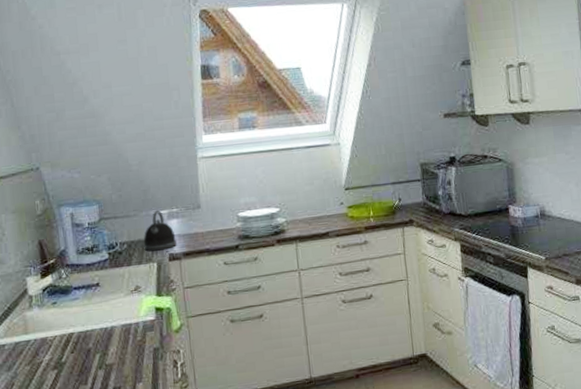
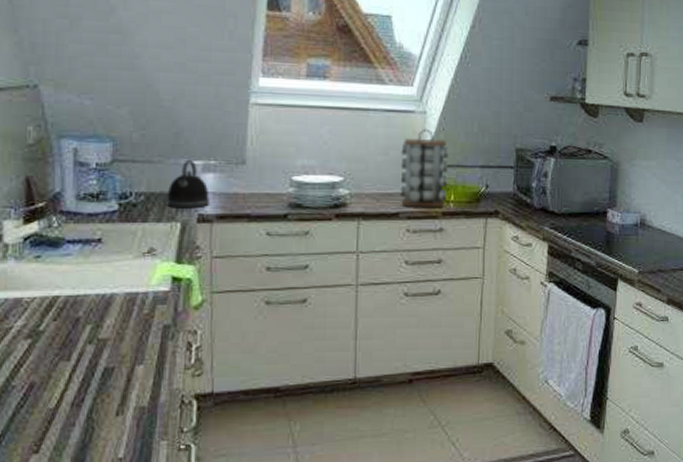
spice rack: none [323,157,367,226] -> present [400,128,449,207]

